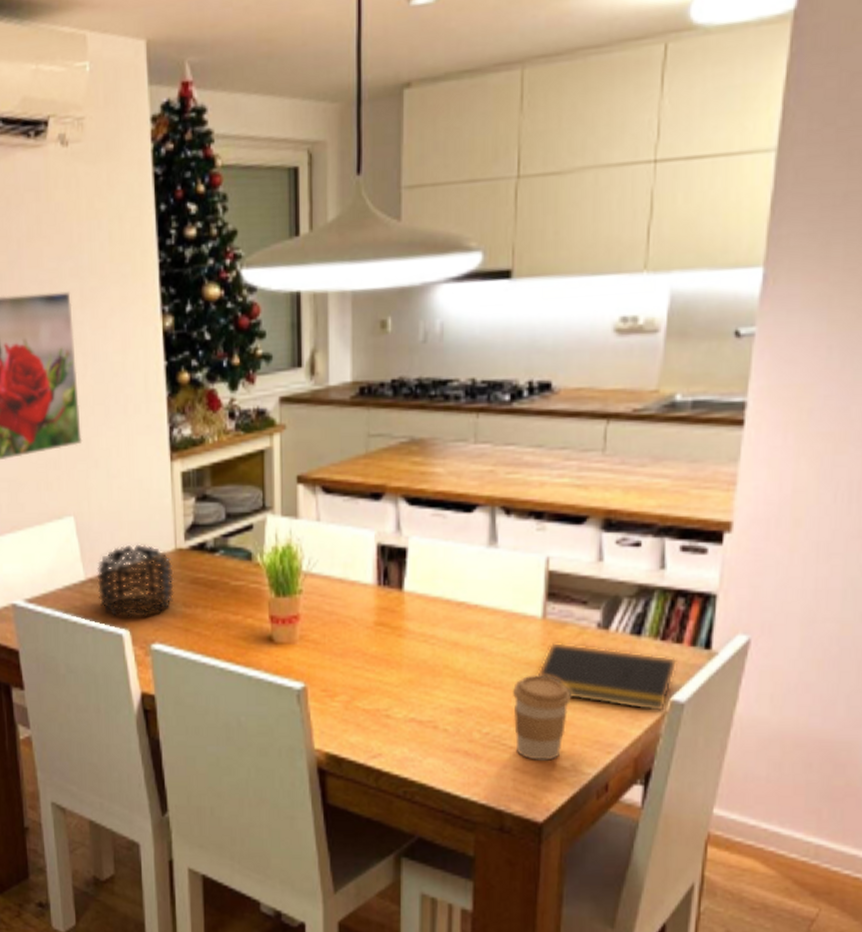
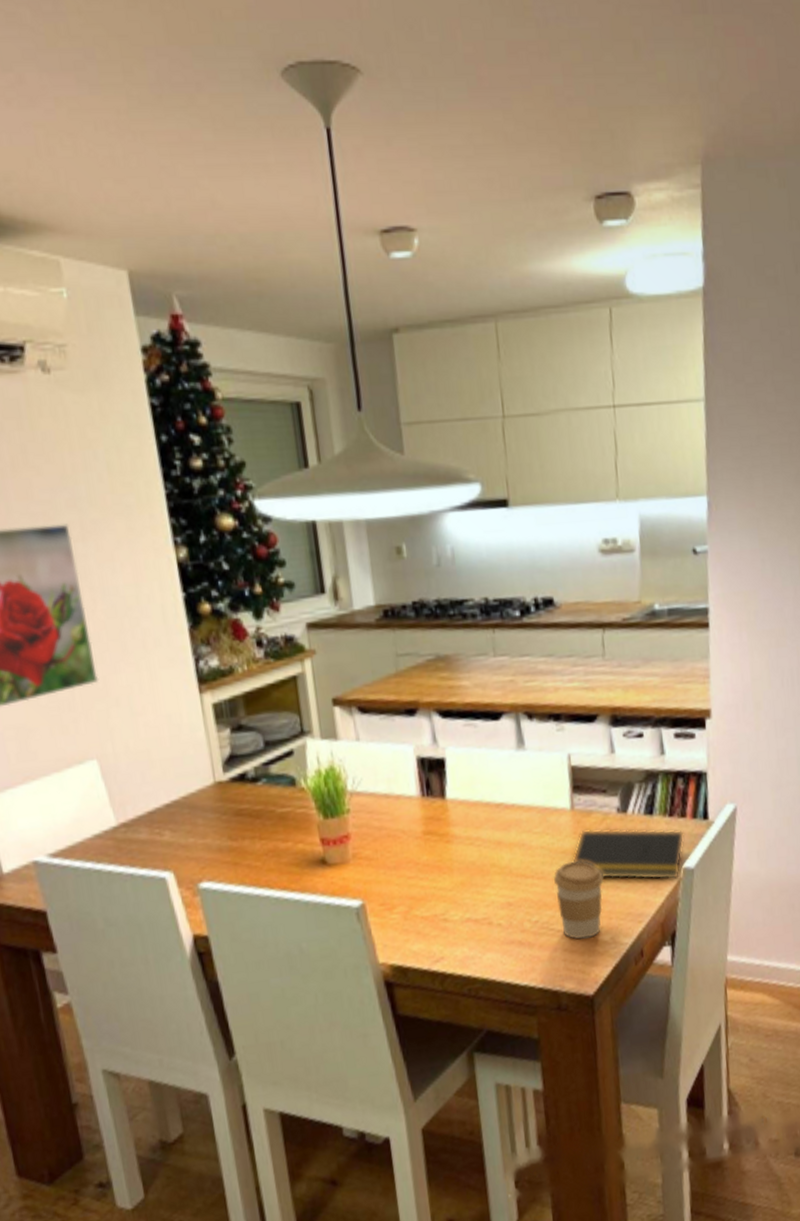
decorative ball: present [96,544,174,617] -> none [129,780,218,859]

